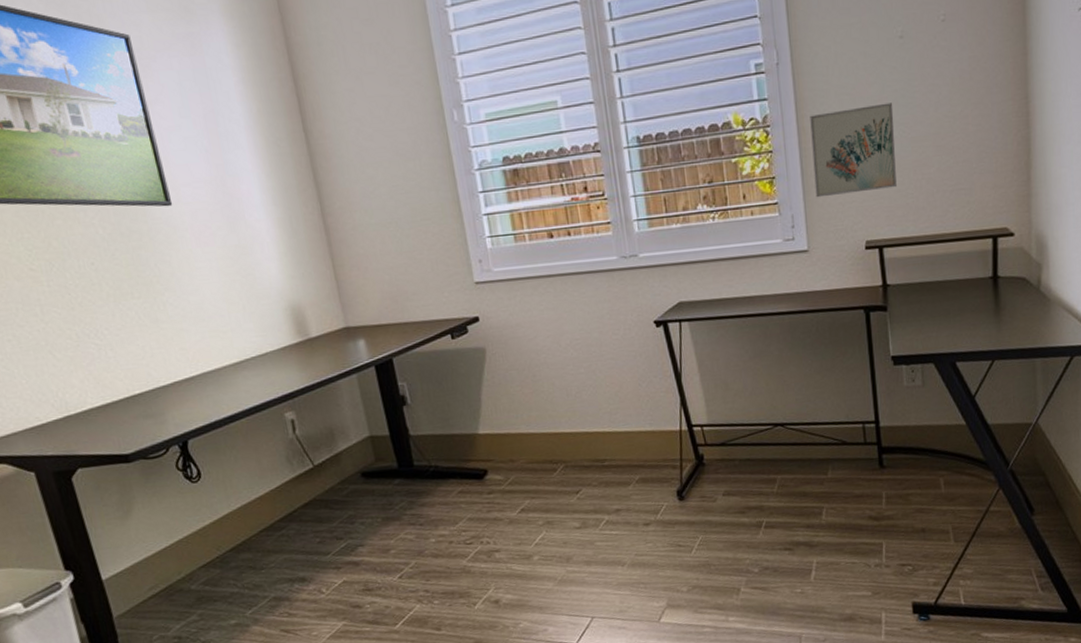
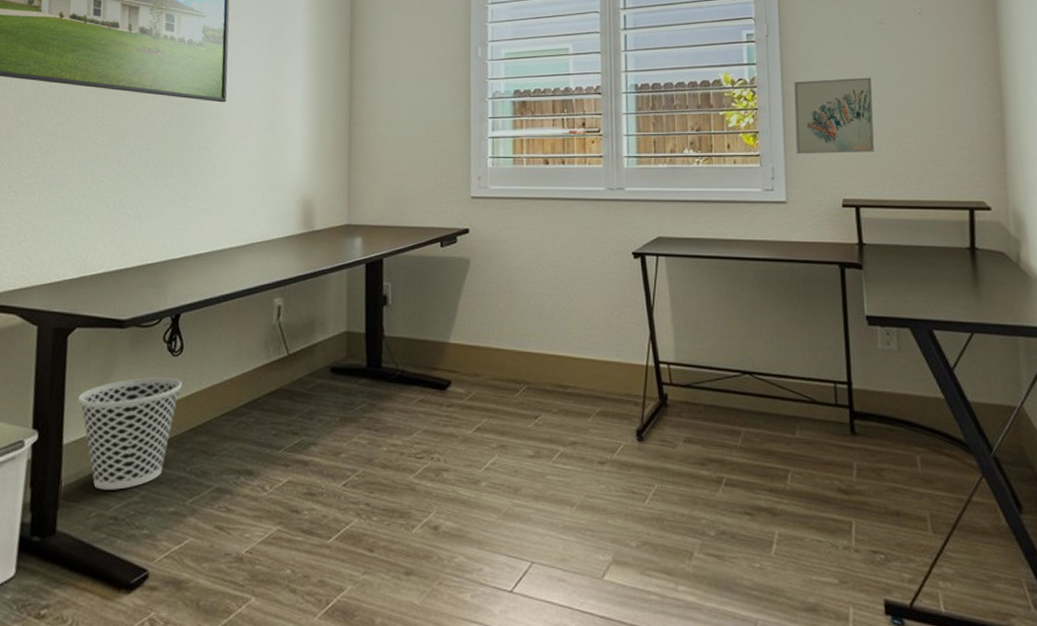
wastebasket: none [104,503,214,615] -> present [78,377,182,490]

